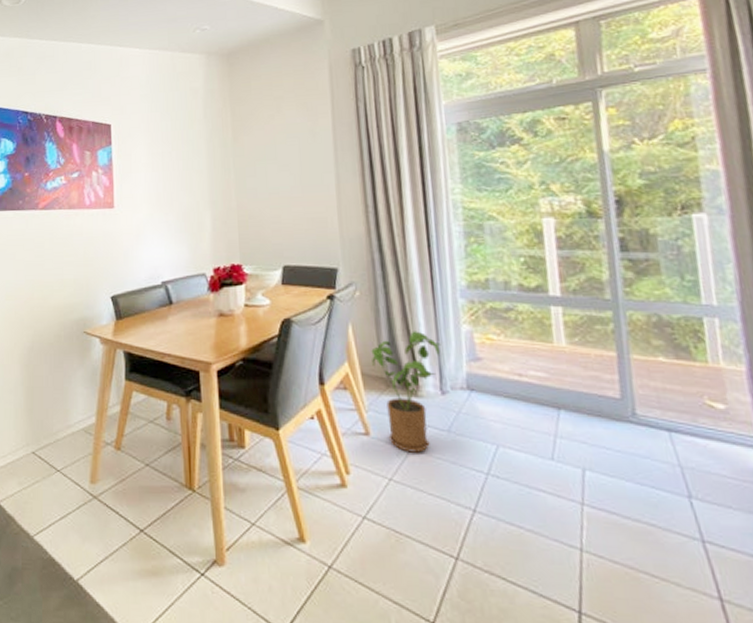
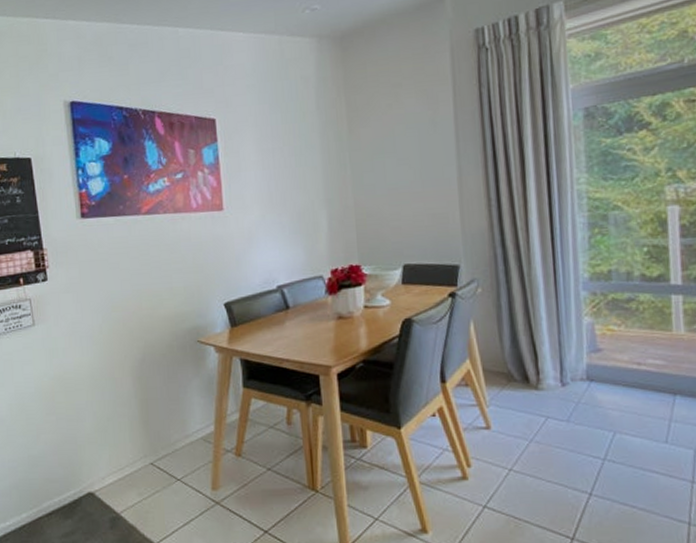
house plant: present [371,331,441,453] -> none [493,325,563,443]

